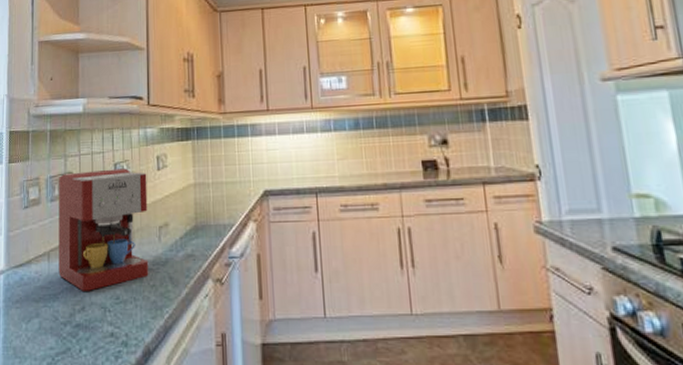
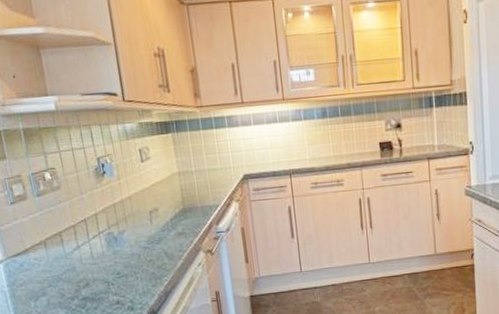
coffee maker: present [58,168,149,291] -> none [41,162,145,271]

